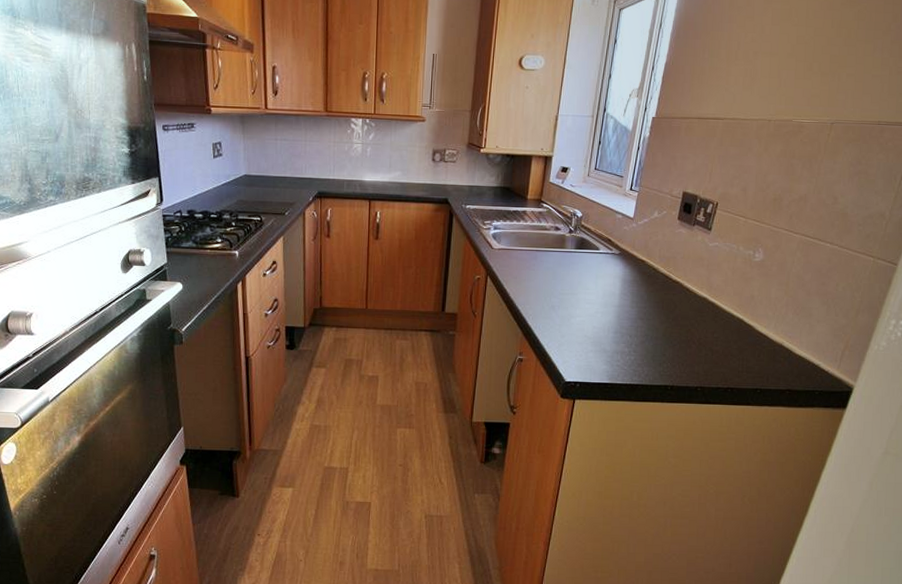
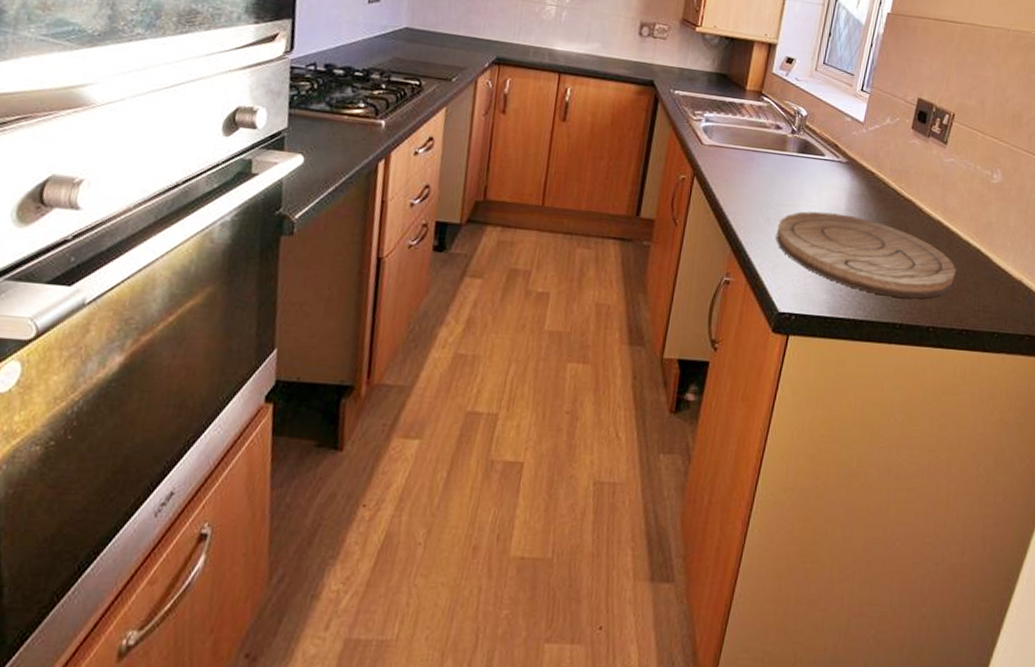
cutting board: none [560,297,721,365] -> present [776,211,956,299]

